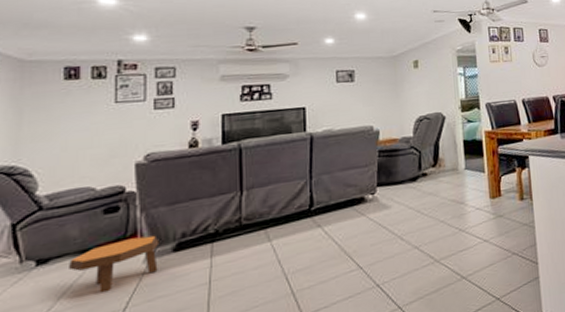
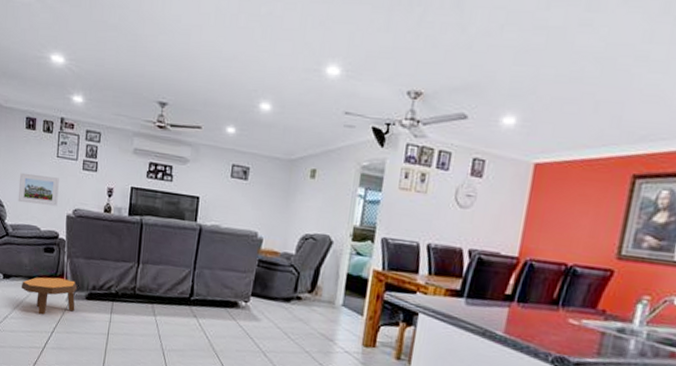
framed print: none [56,125,121,166] -> present [18,172,59,206]

